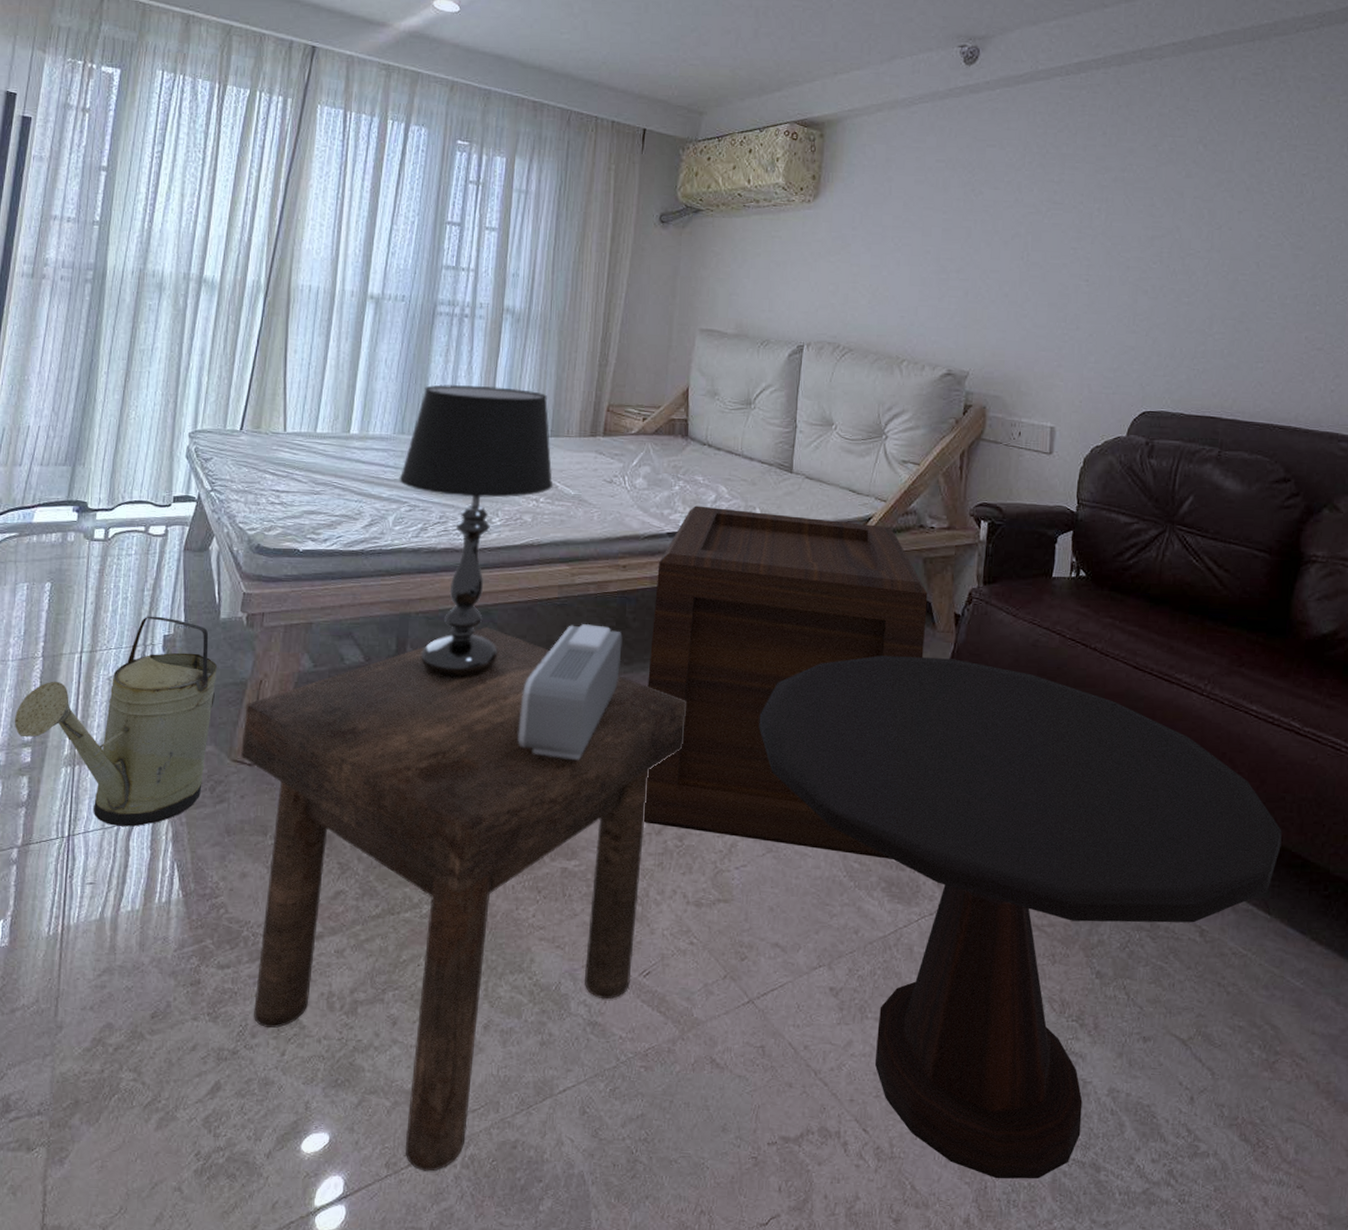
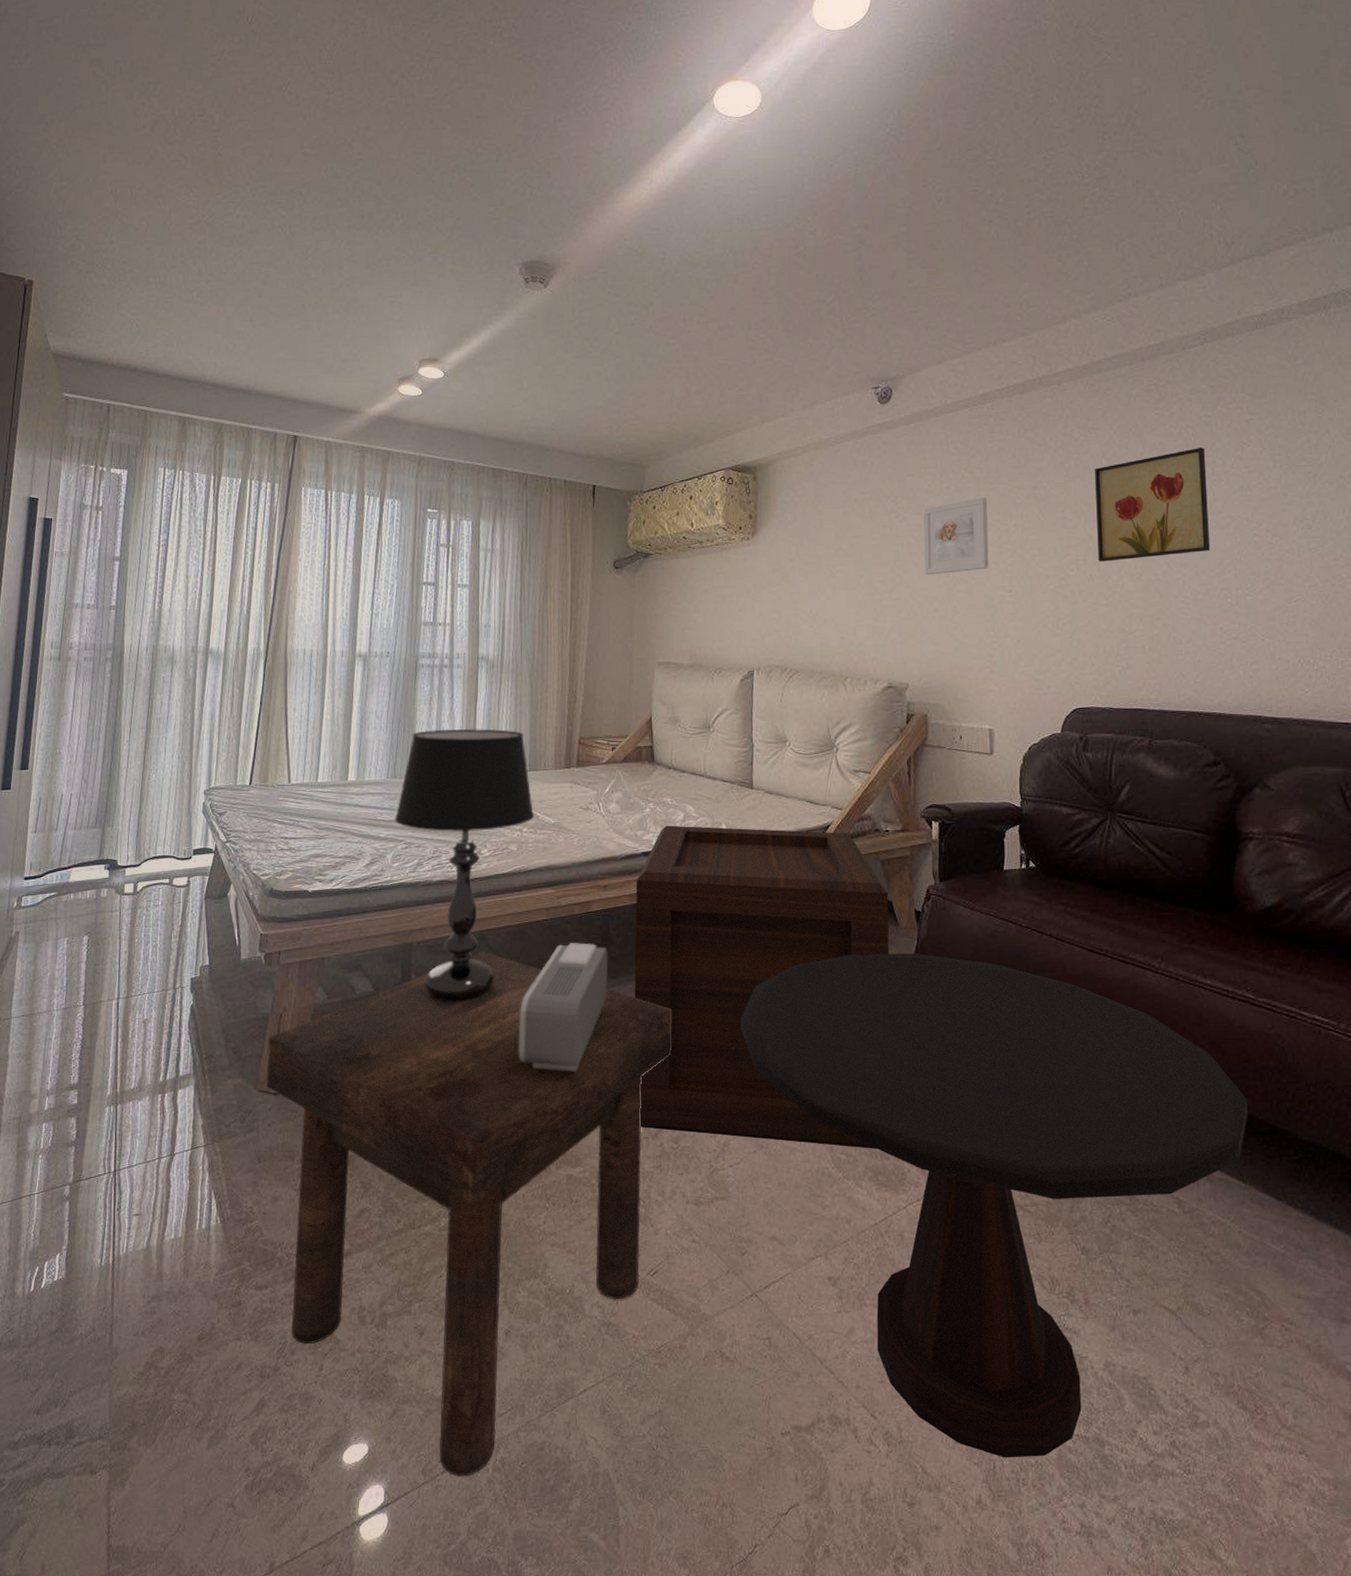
watering can: present [14,616,218,827] -> none [61,961,241,1159]
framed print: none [997,176,1071,257] -> present [923,497,989,575]
wall art: none [1184,140,1309,257] -> present [1095,446,1211,562]

